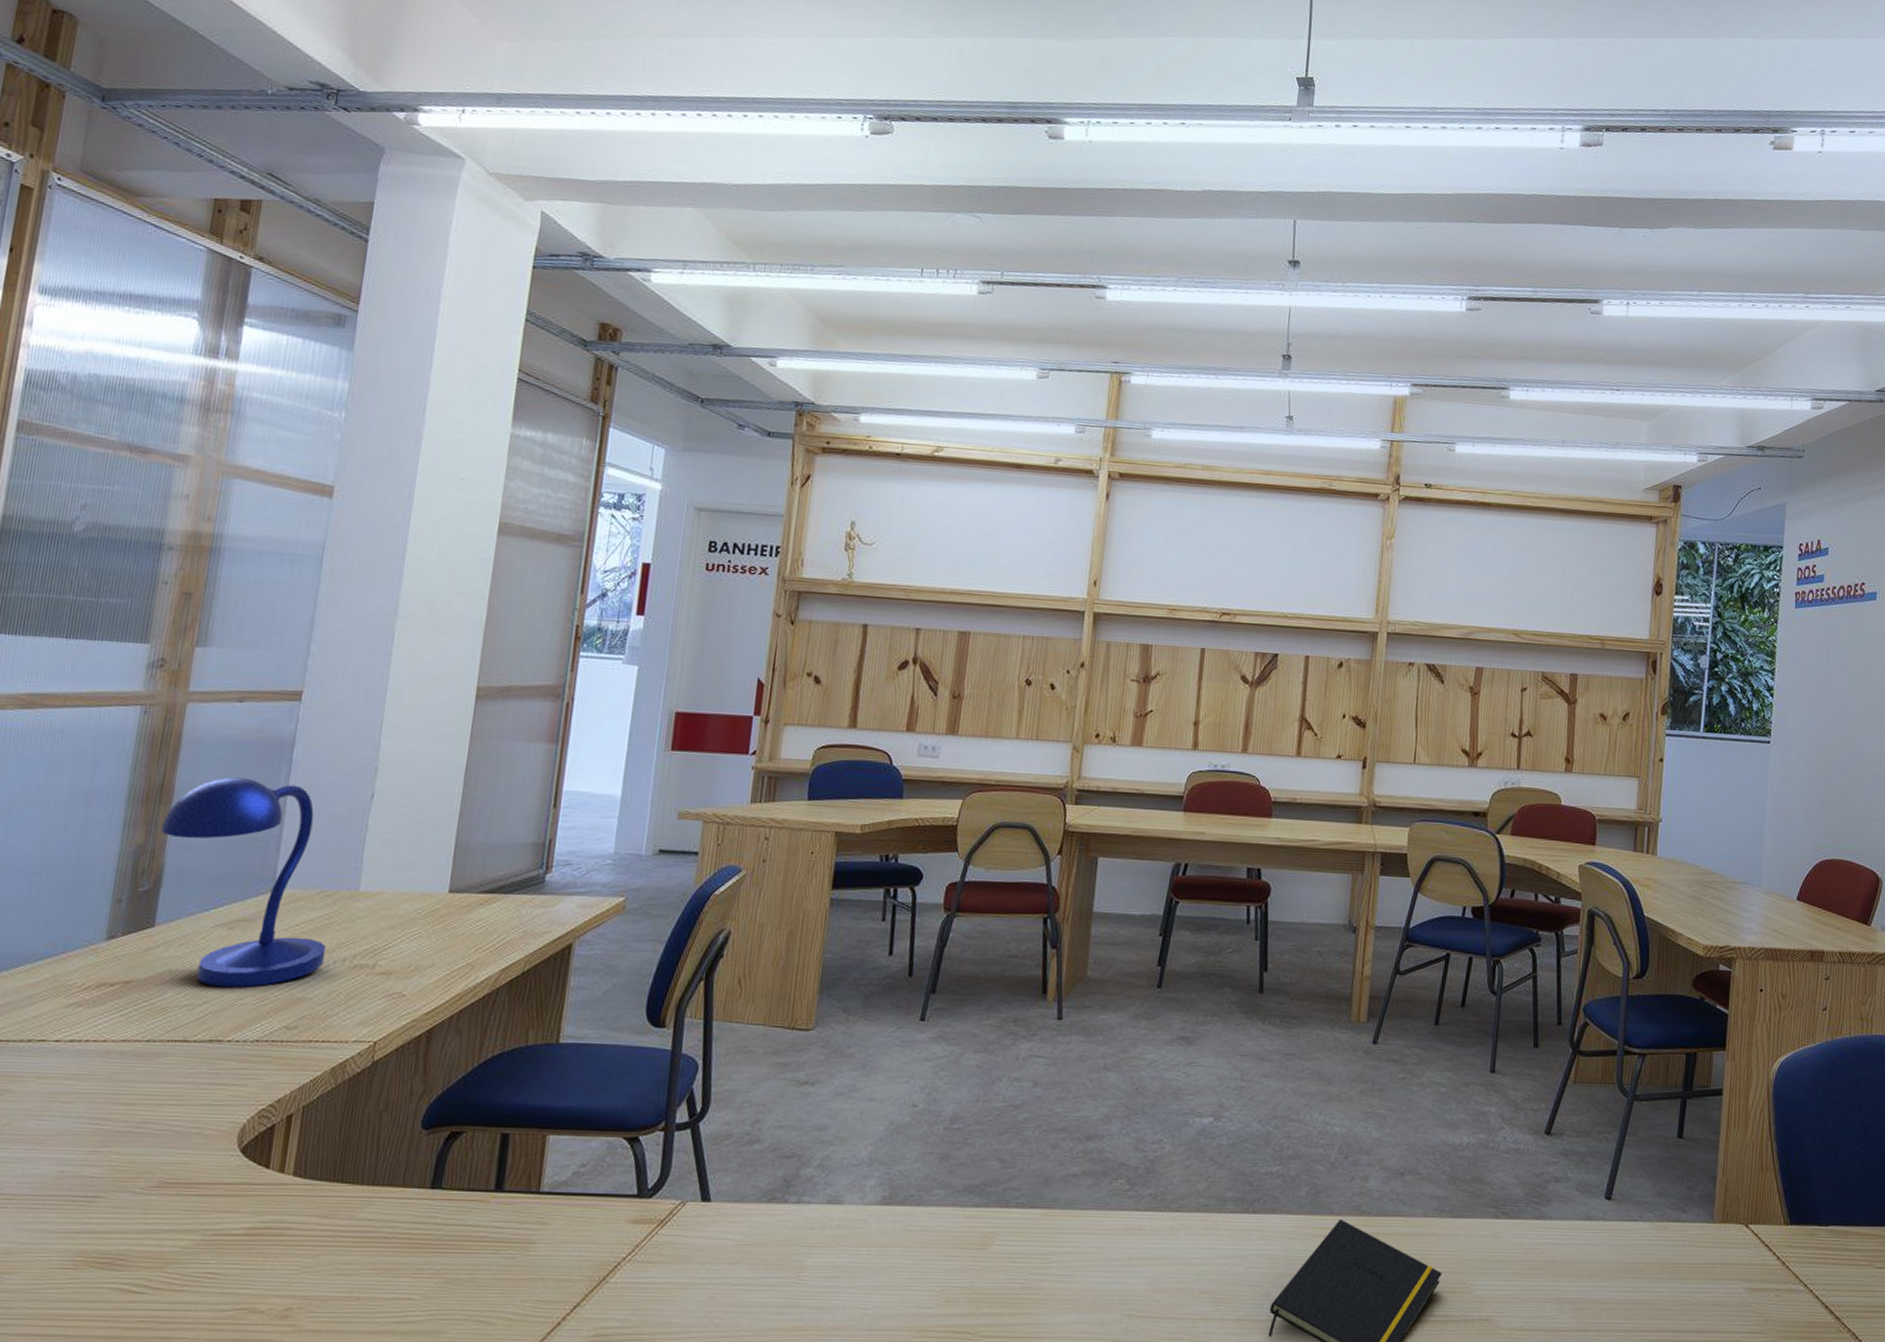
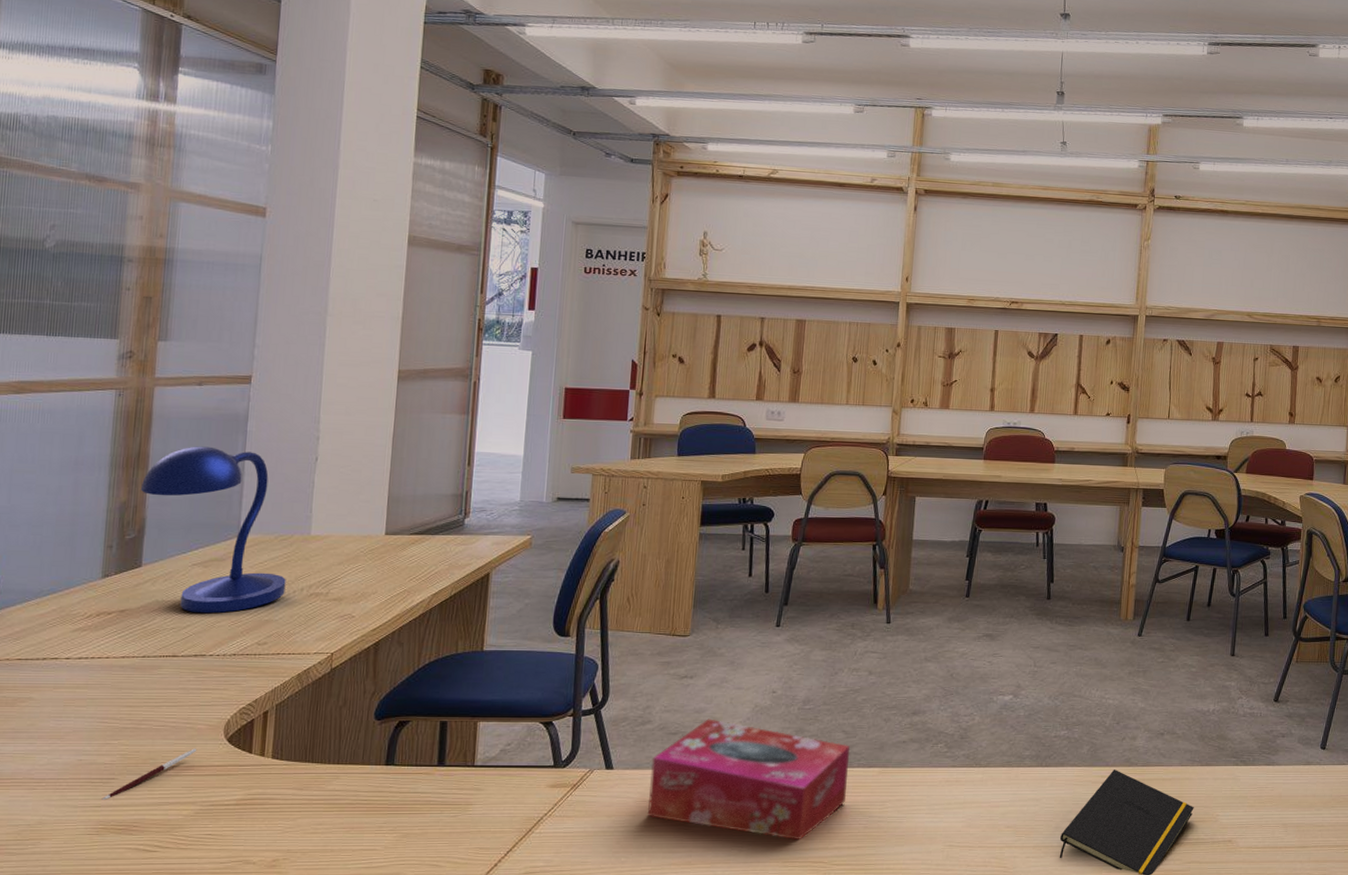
pen: none [83,1160,204,1224] -> present [101,748,197,800]
tissue box: none [750,1138,1006,1303] -> present [647,719,850,840]

